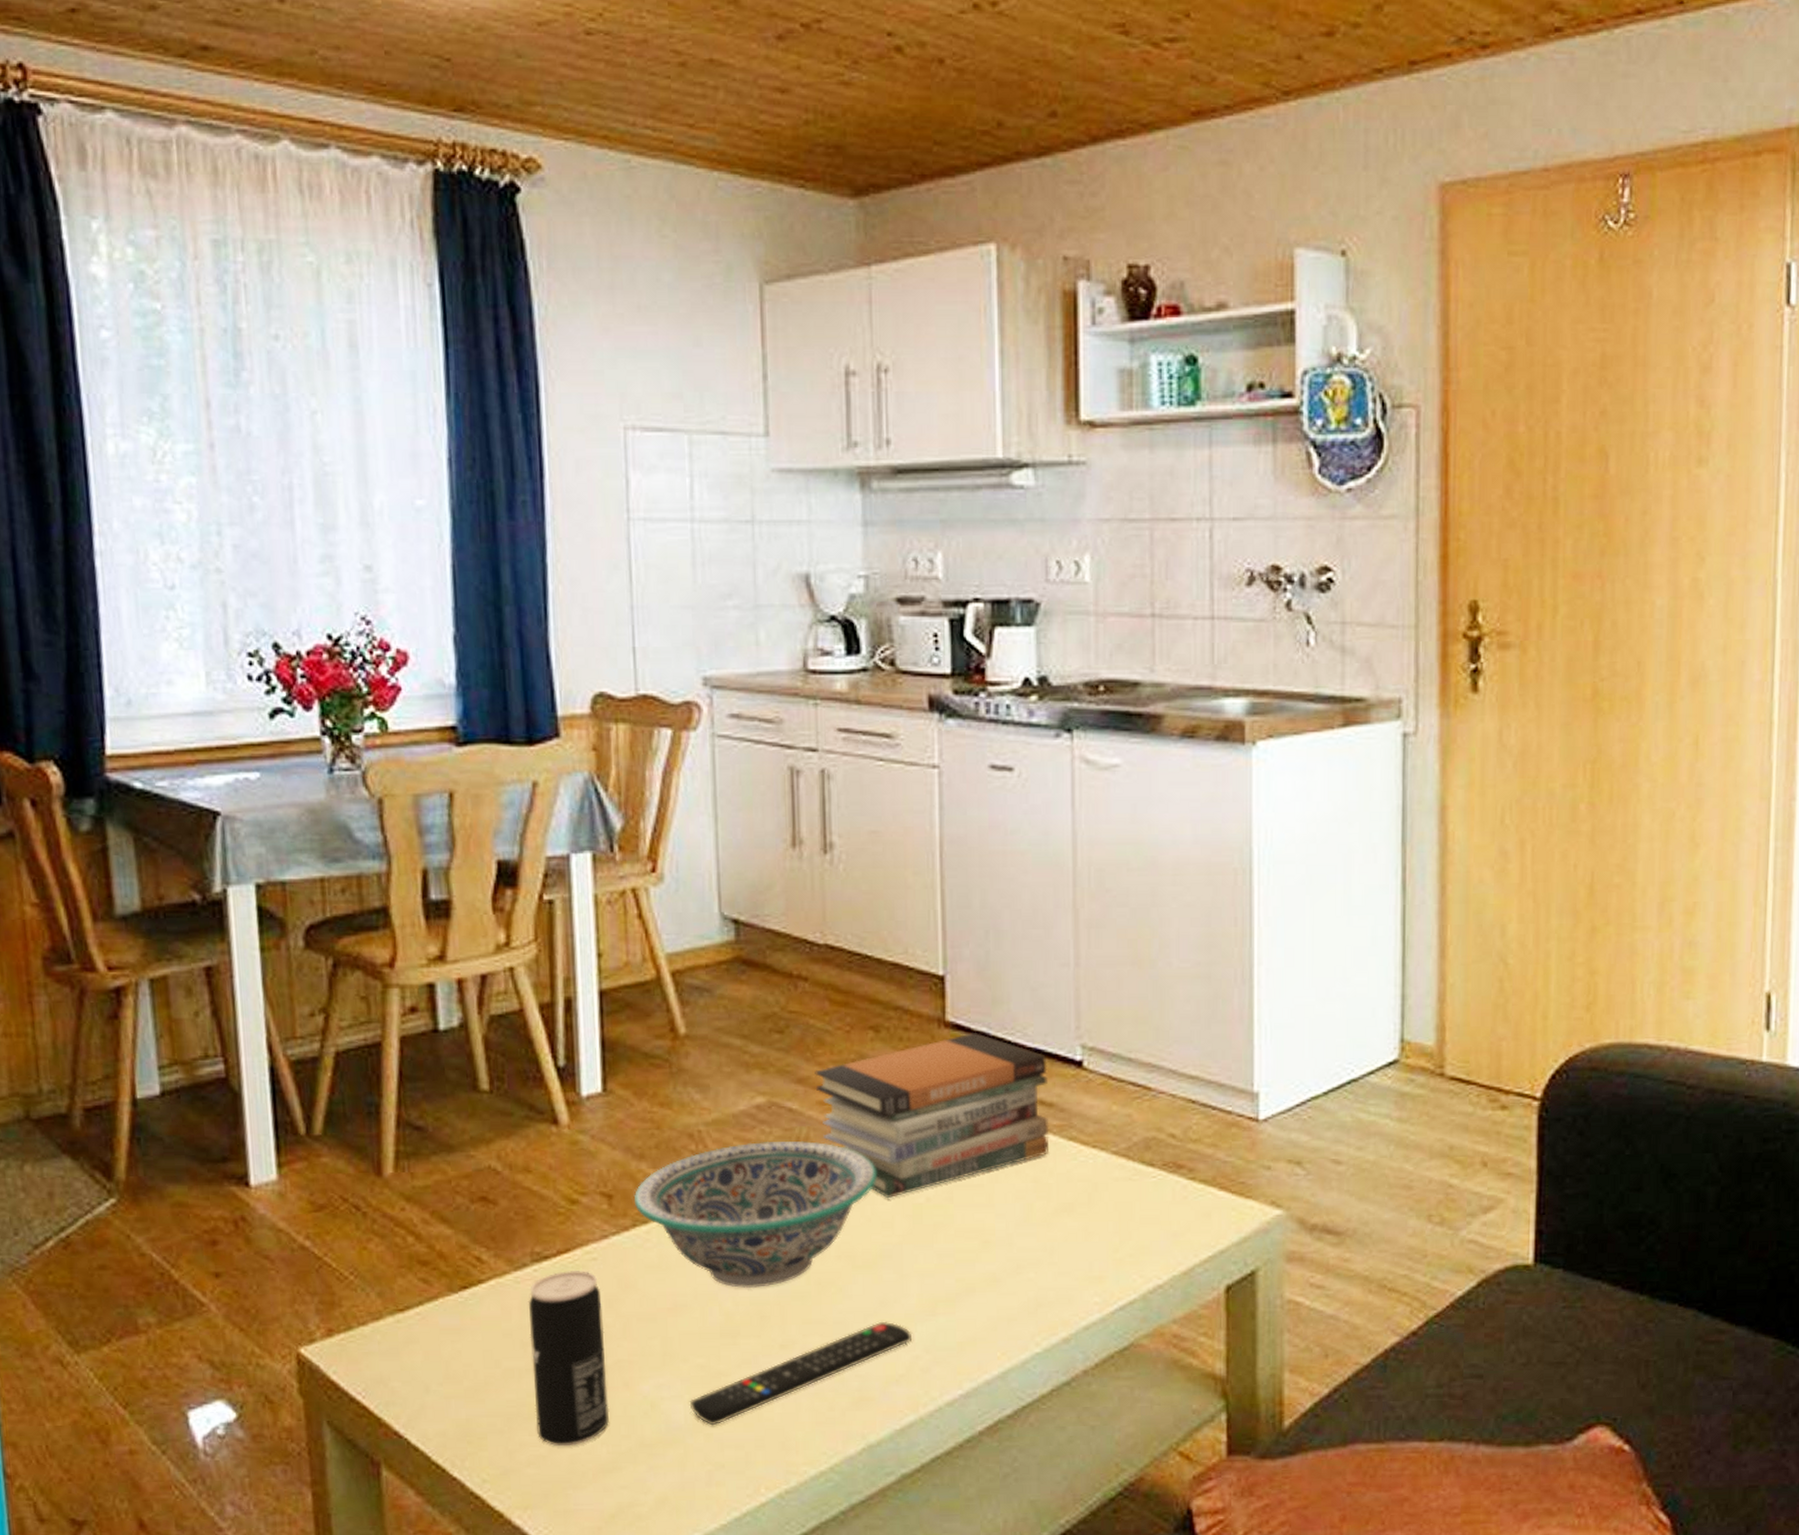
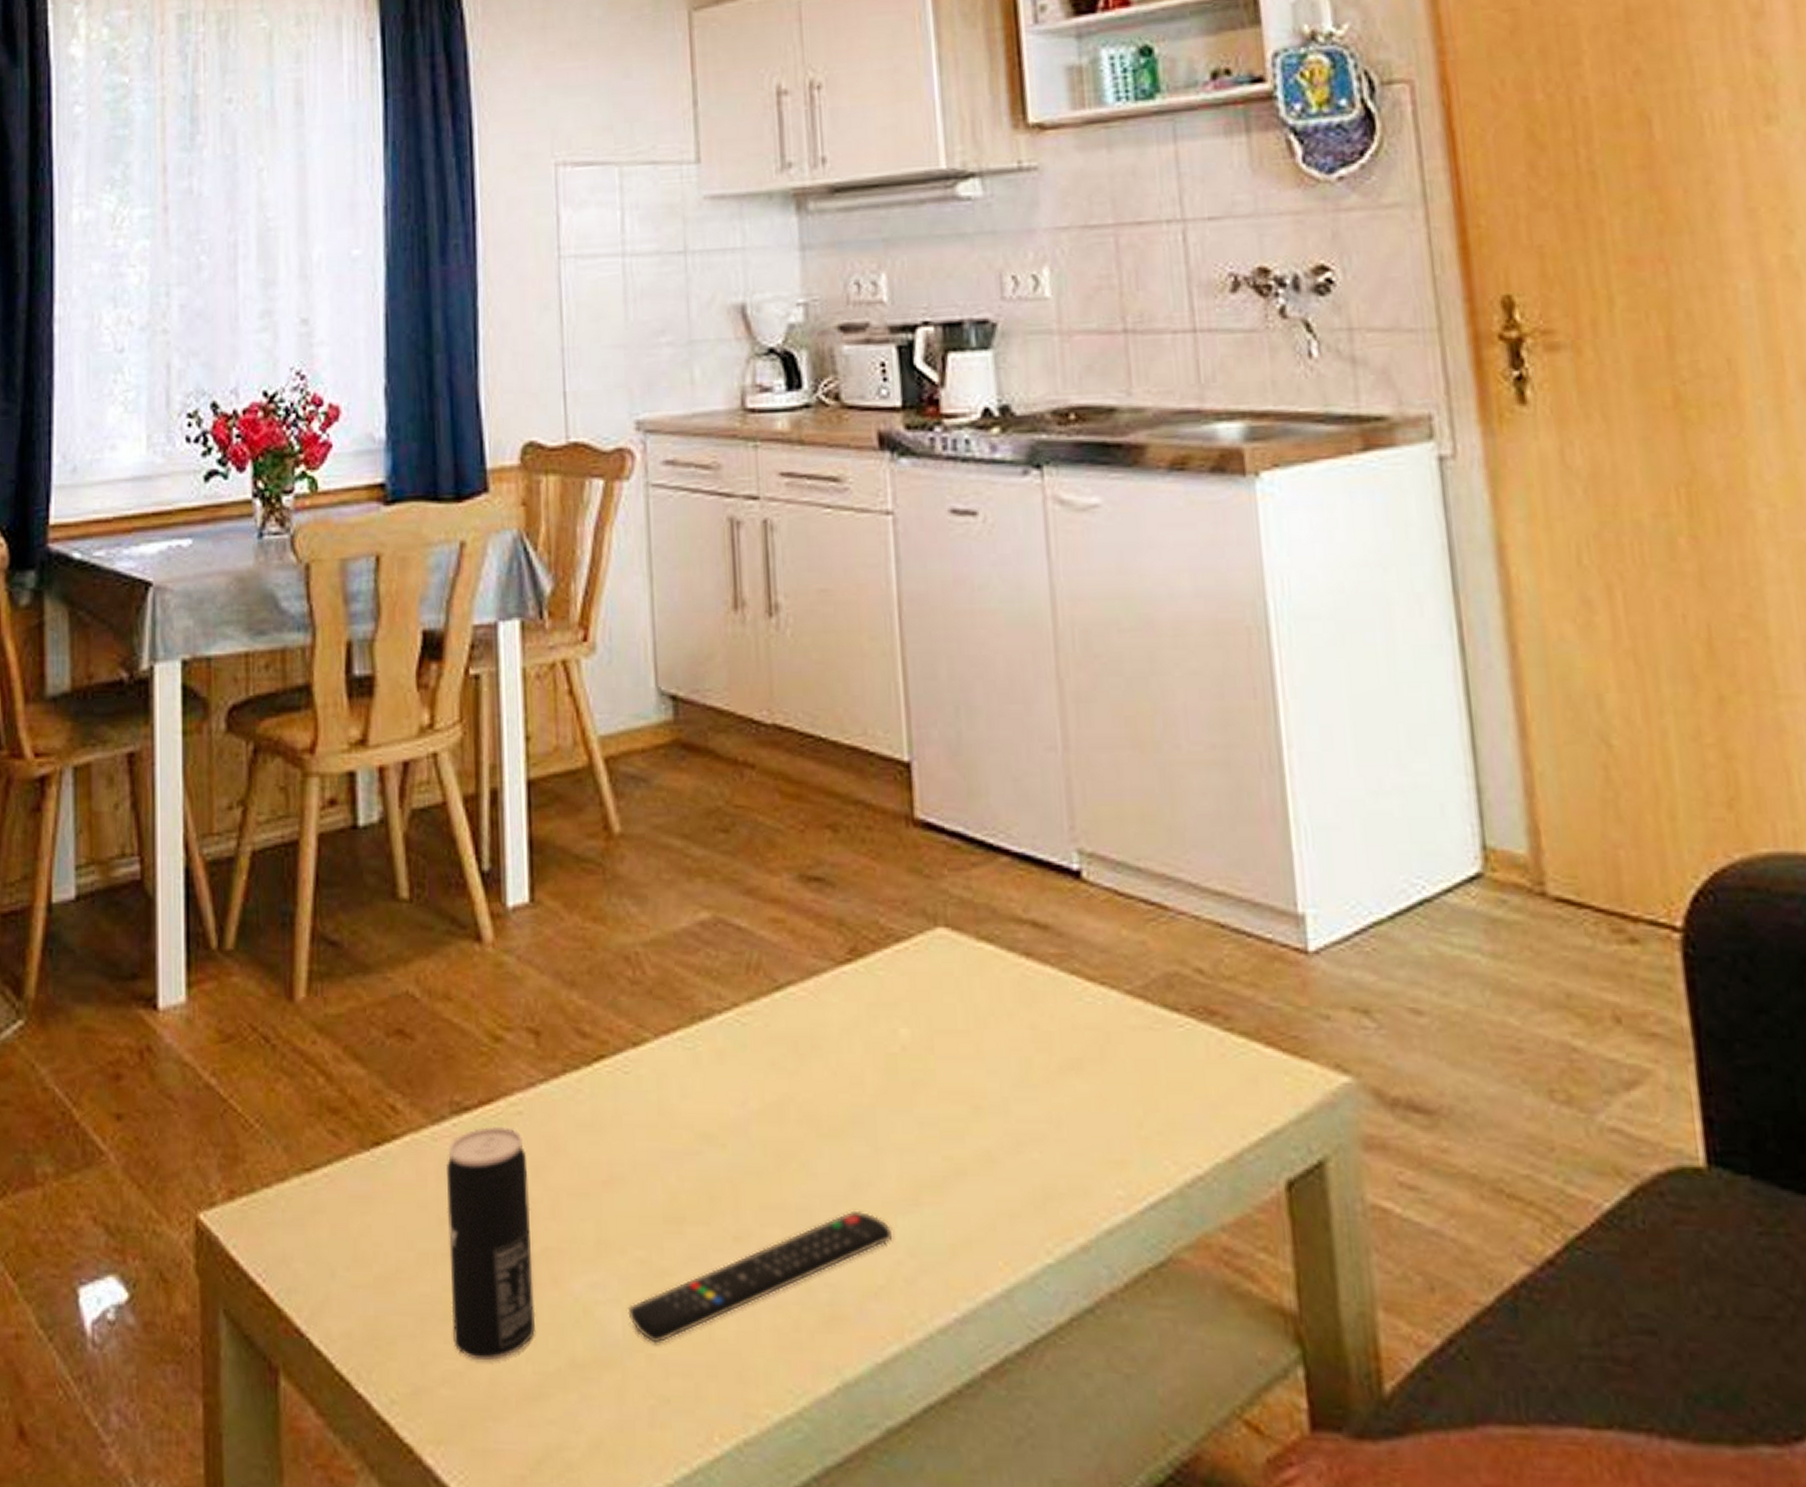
decorative bowl: present [633,1141,877,1289] -> none [563,968,841,1160]
book stack: present [815,1033,1049,1199] -> none [765,834,1047,1046]

